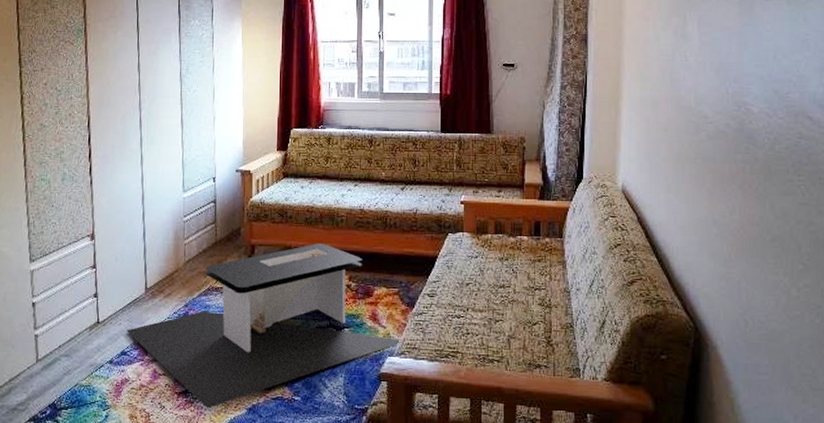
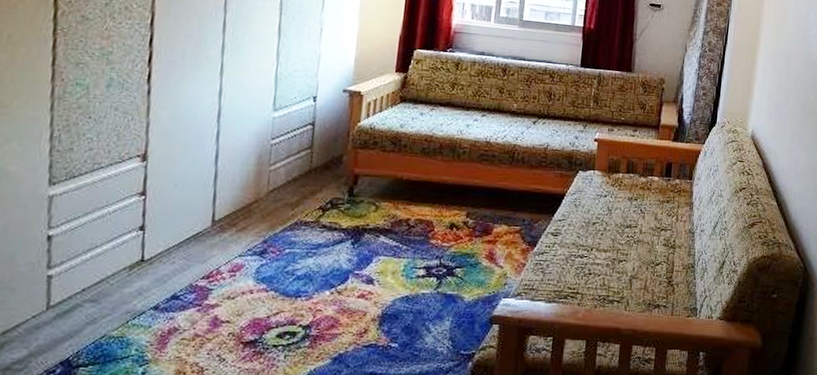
coffee table: present [126,243,401,408] -> none [181,176,519,360]

